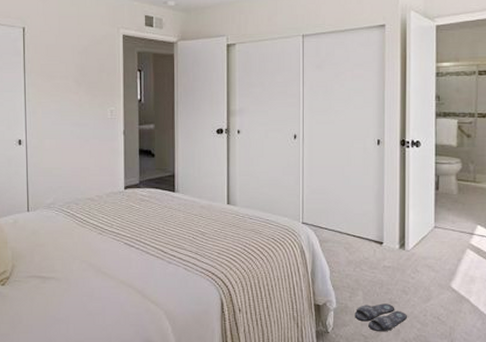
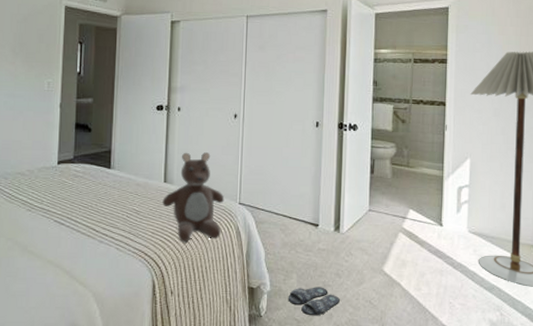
teddy bear: none [226,174,288,262] -> present [162,152,225,243]

